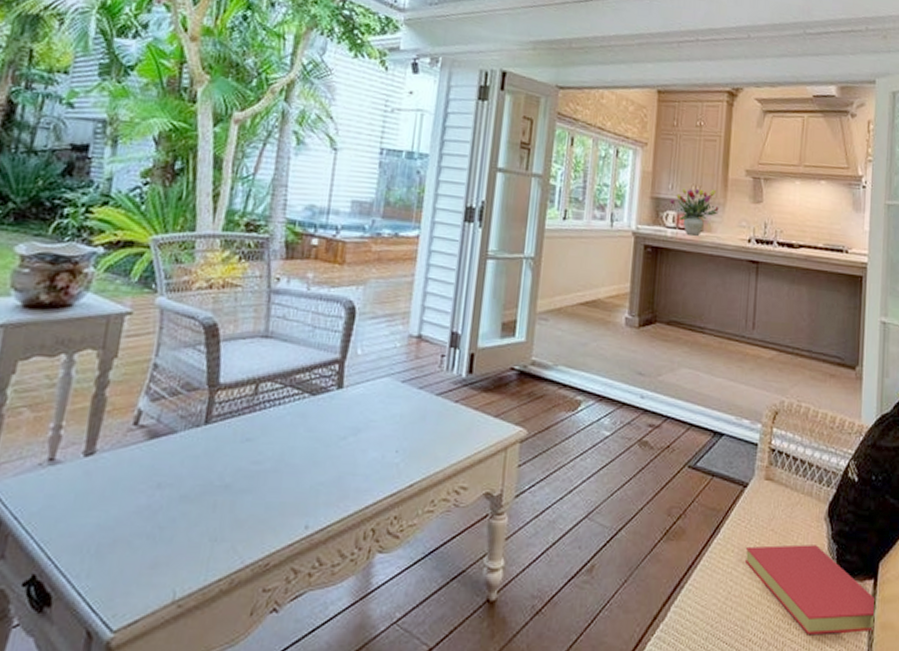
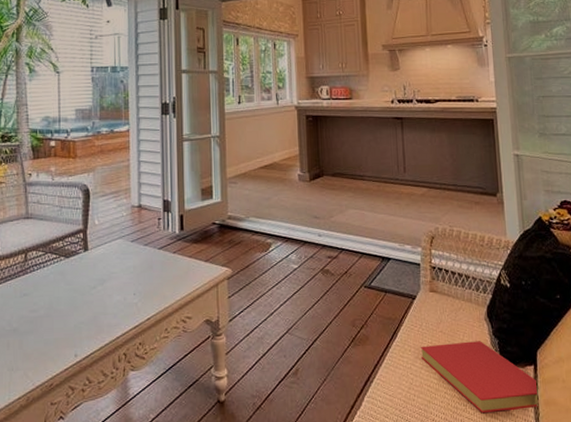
flower arrangement: present [670,188,719,237] -> none [322,65,364,104]

